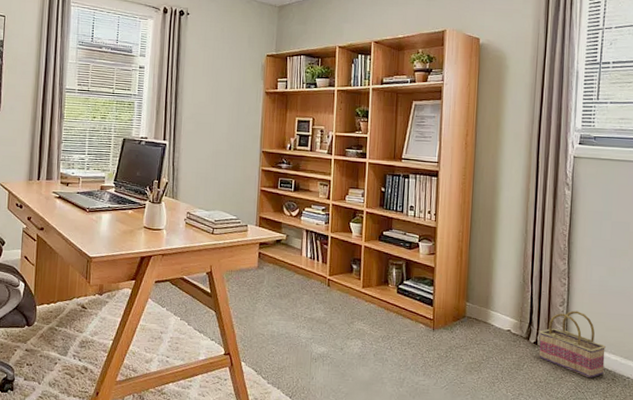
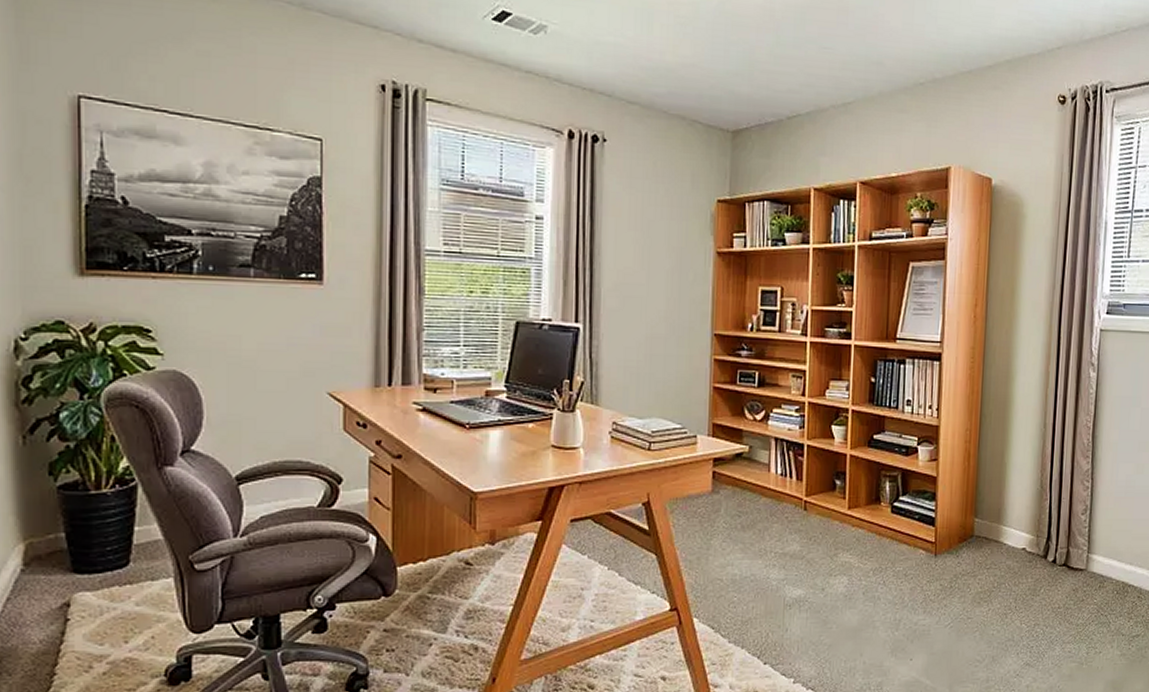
basket: present [539,310,607,379] -> none [1057,519,1133,598]

